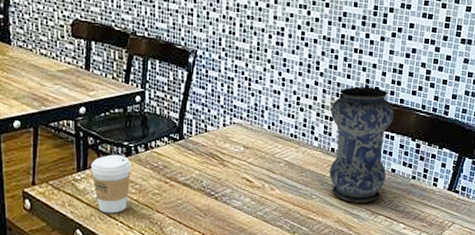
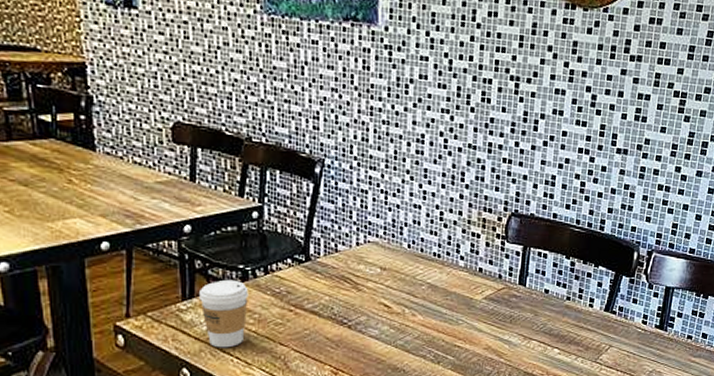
vase: present [329,86,394,203] -> none [477,199,547,327]

